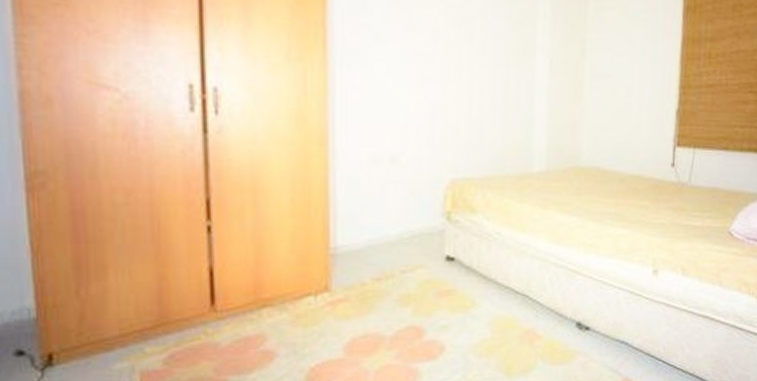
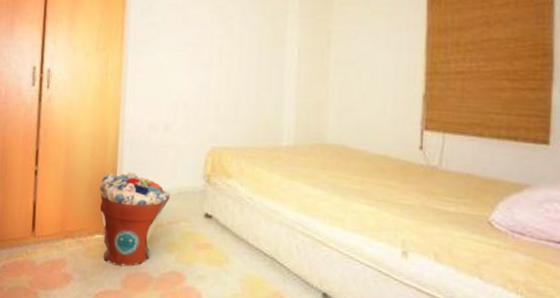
flower pot: none [305,216,403,331] -> present [98,171,171,267]

